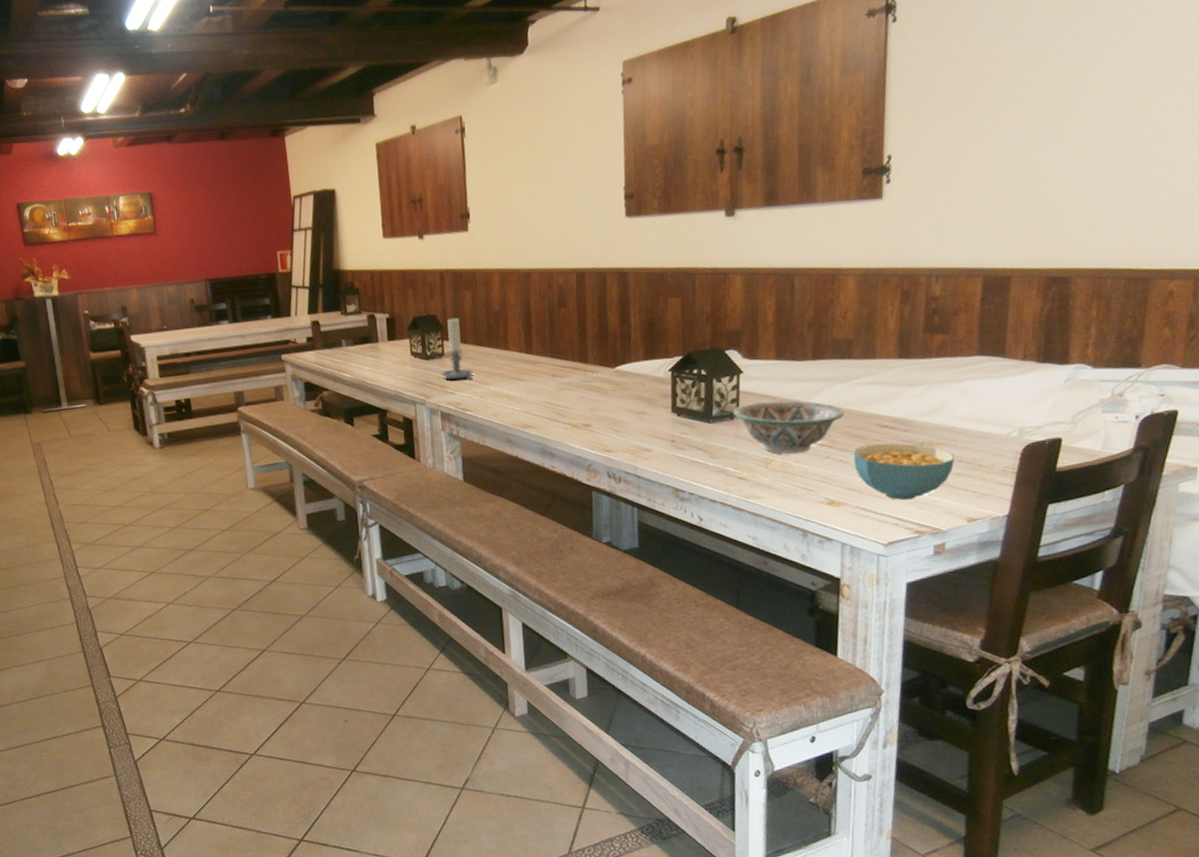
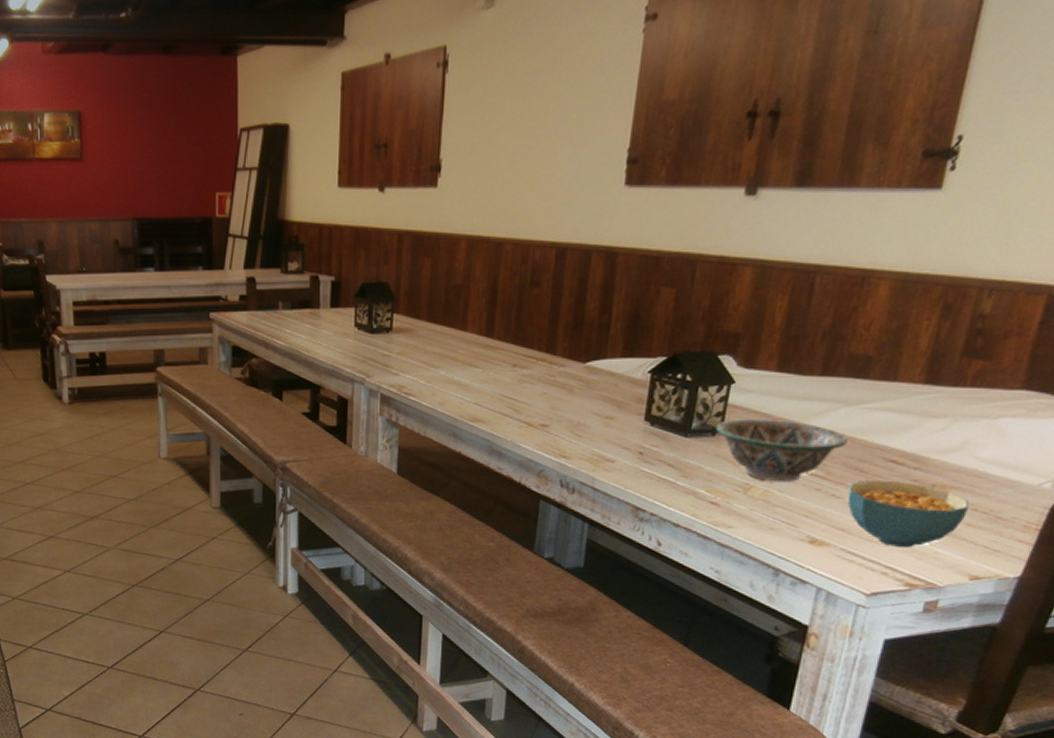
candle holder: present [440,318,474,380] -> none [385,288,423,360]

